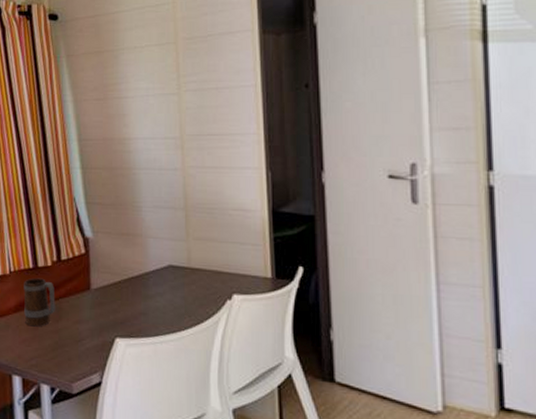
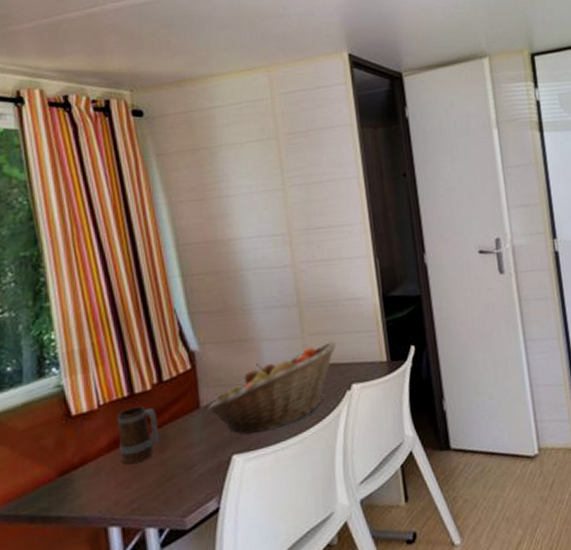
fruit basket: none [96,249,220,323] -> present [207,341,337,435]

